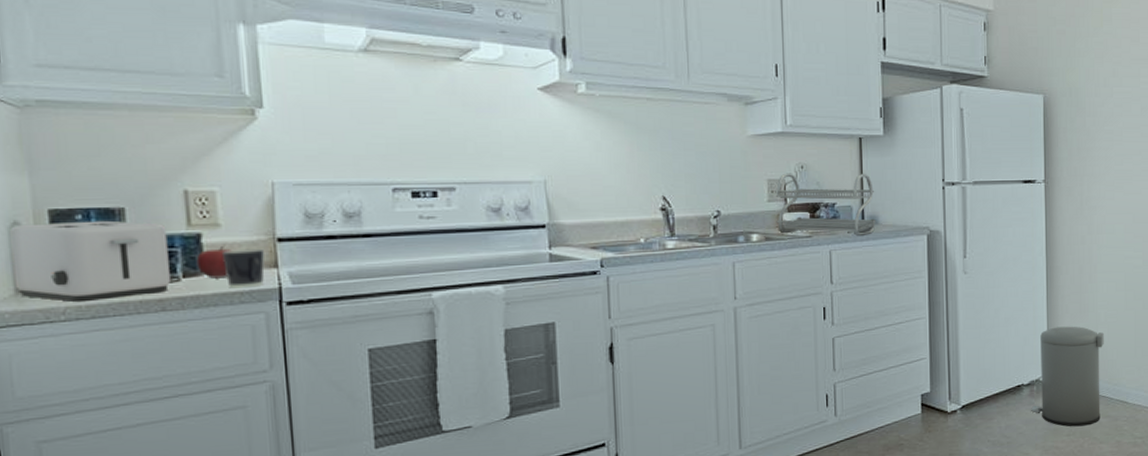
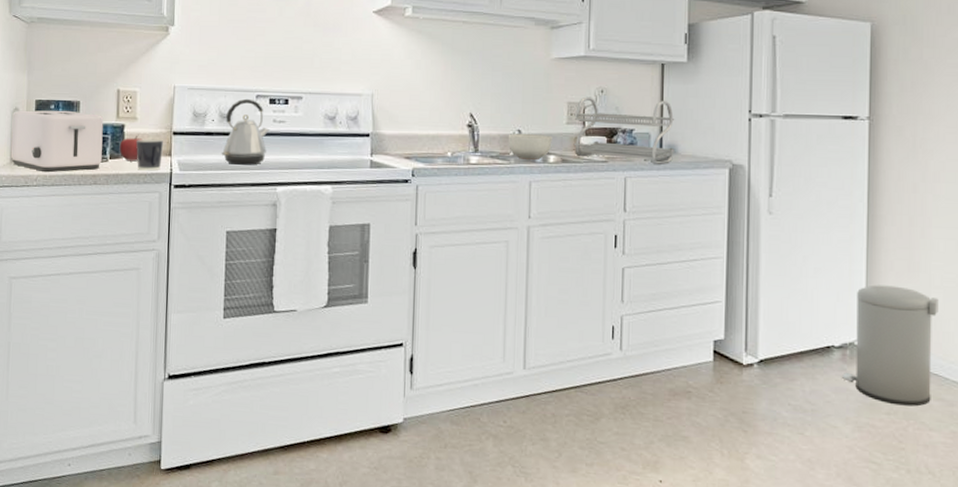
kettle: none [350,193,415,271] -> present [221,98,270,165]
bowl: none [706,214,754,241] -> present [508,134,552,161]

